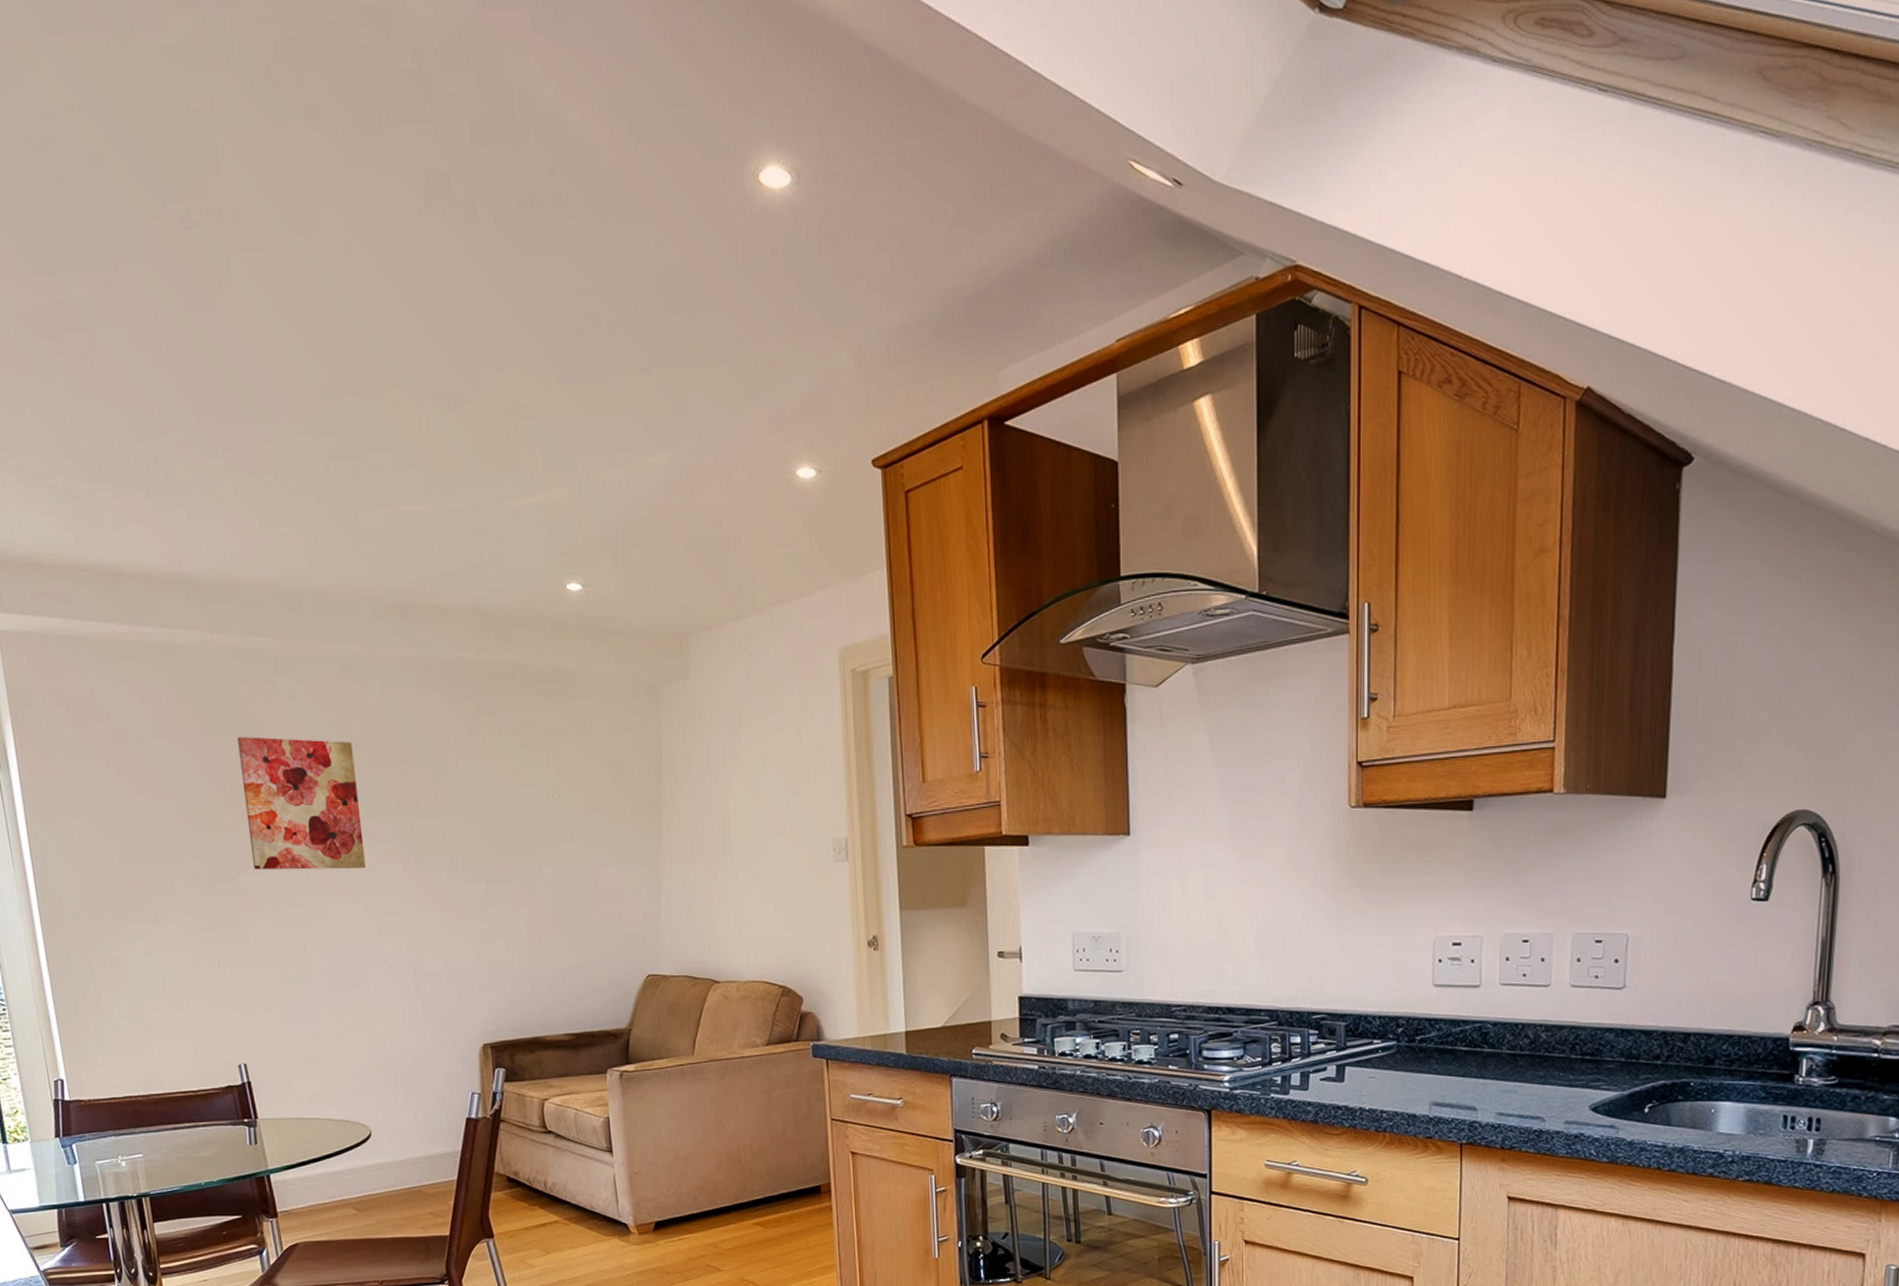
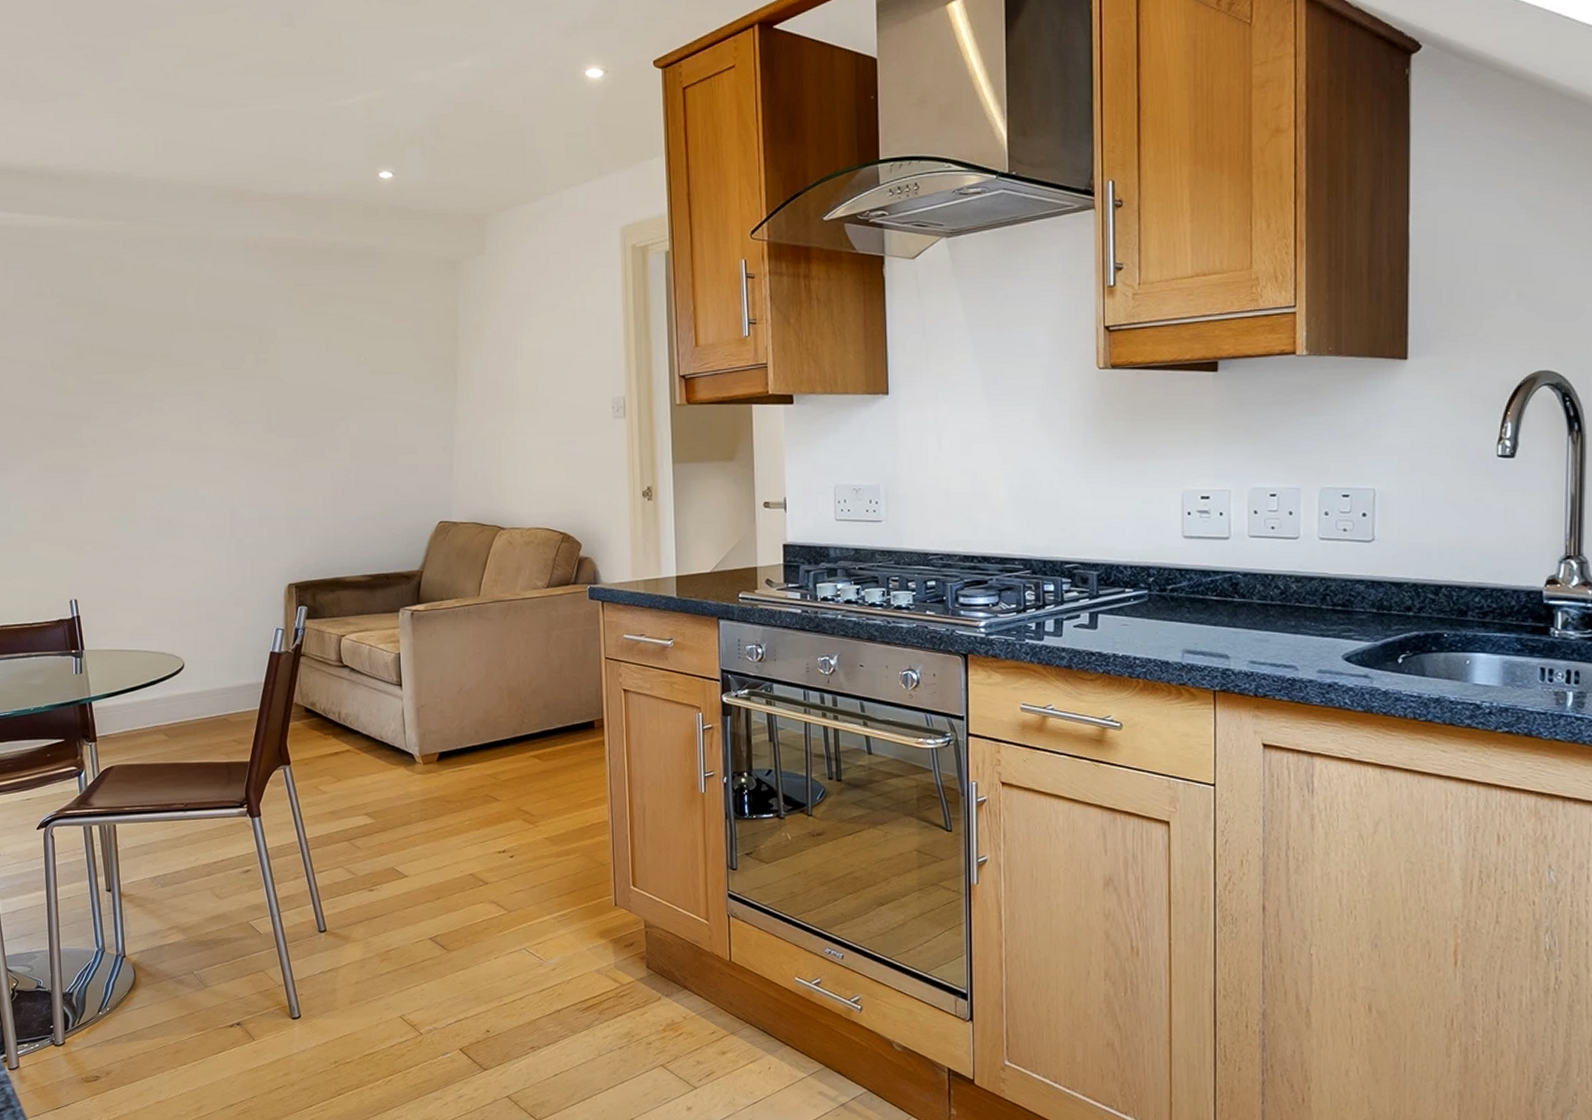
wall art: present [237,737,366,870] -> none [86,308,192,425]

